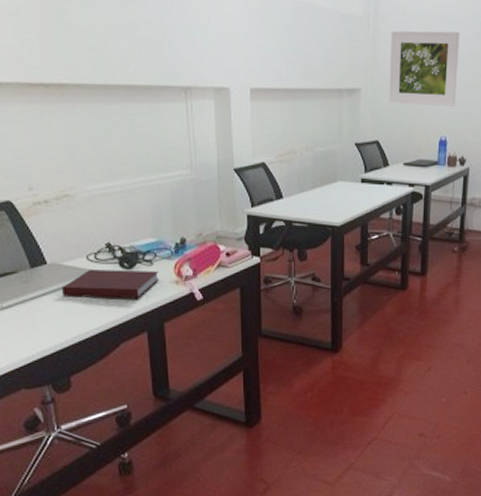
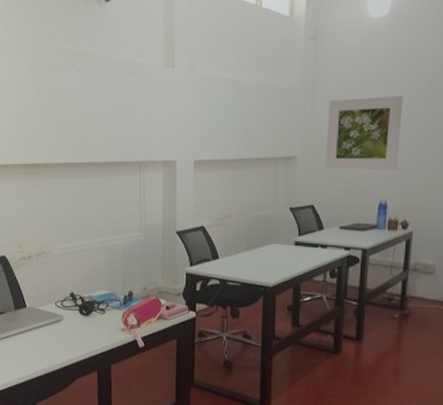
notebook: present [62,268,160,299] -> none [36,313,110,342]

